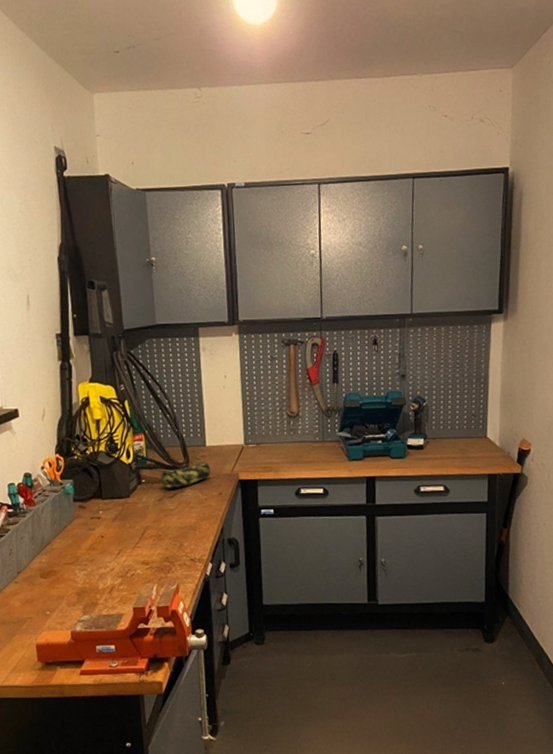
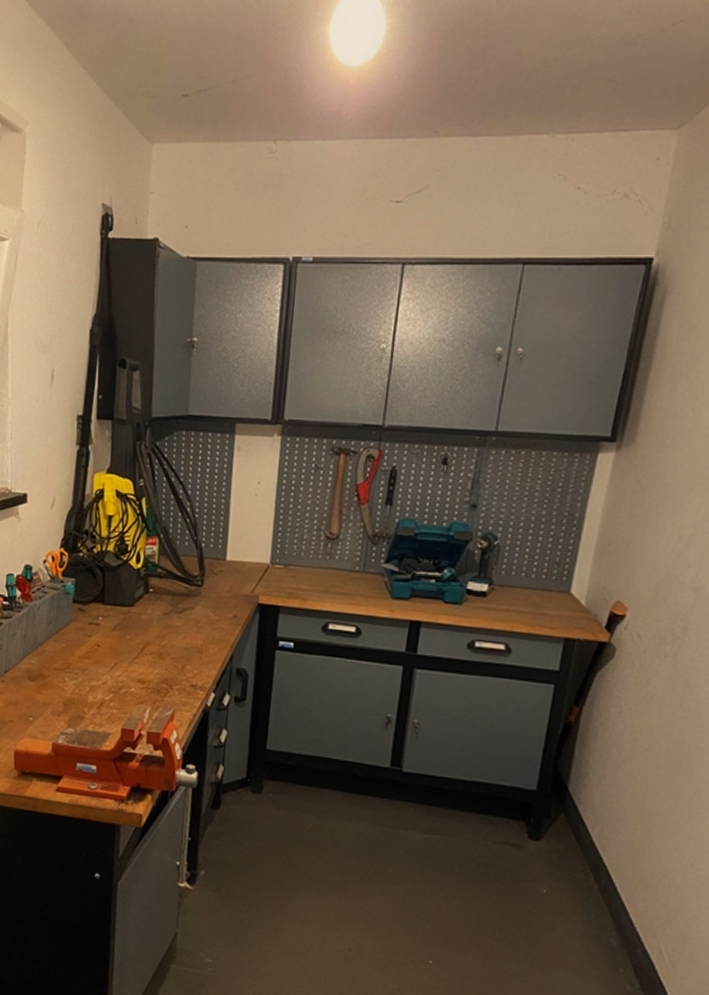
pencil case: present [161,460,211,489] -> none [171,576,228,603]

